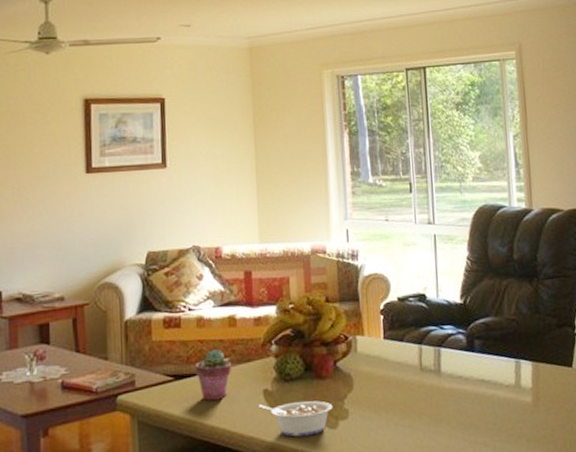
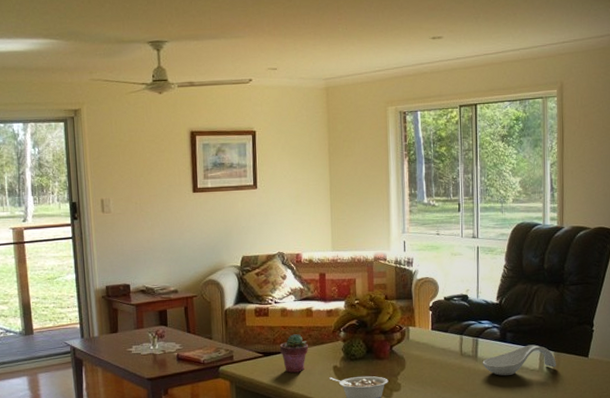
spoon rest: none [447,353,535,394] -> present [482,344,556,376]

